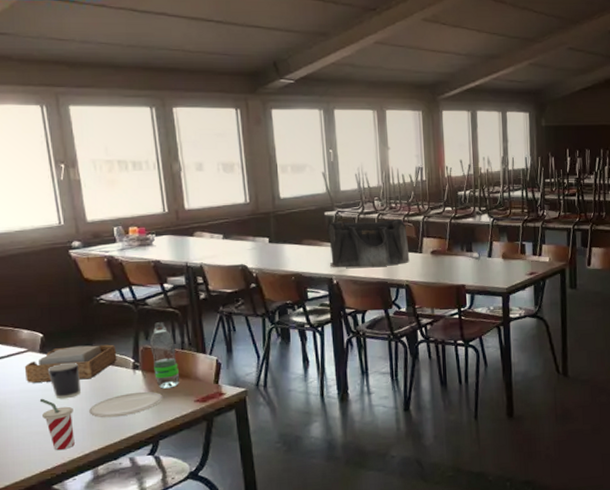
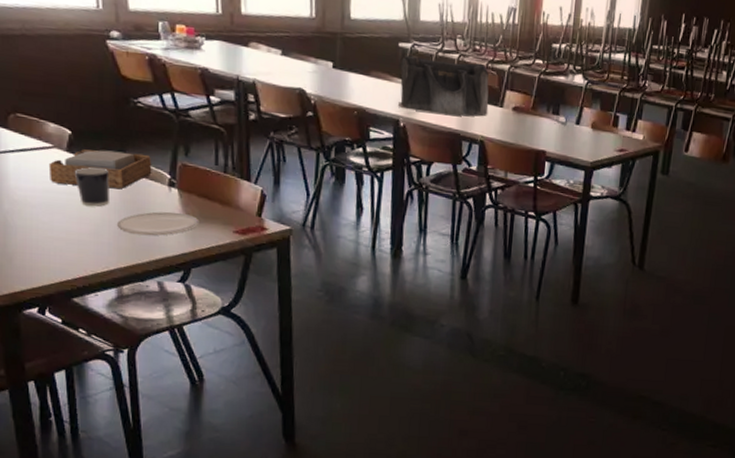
beverage cup: present [39,398,75,450] -> none [63,202,100,261]
bottle: present [150,322,180,389] -> none [190,138,220,214]

